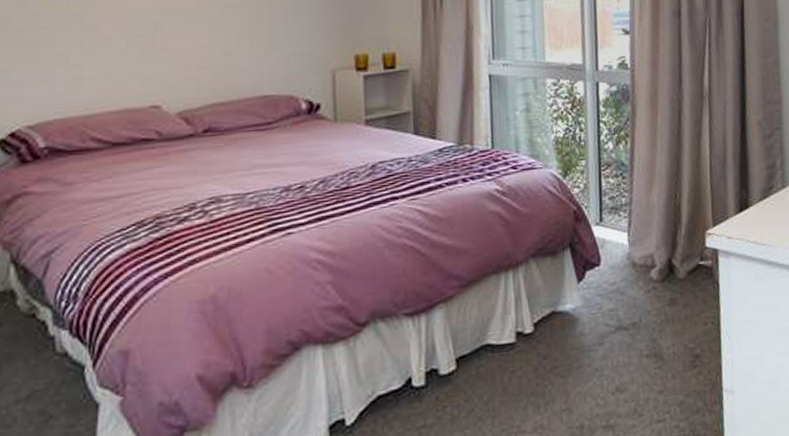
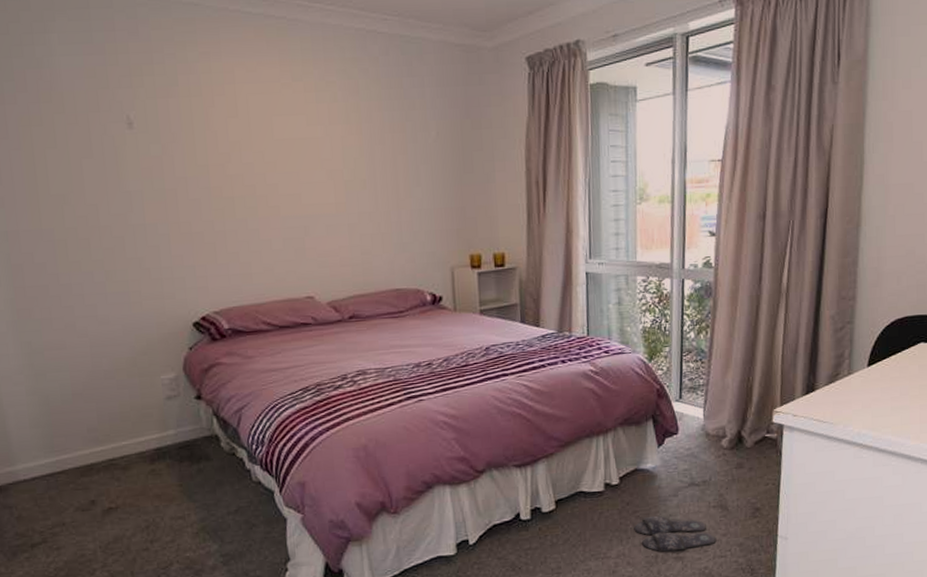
slippers: none [553,371,652,420] -> present [634,515,717,552]

